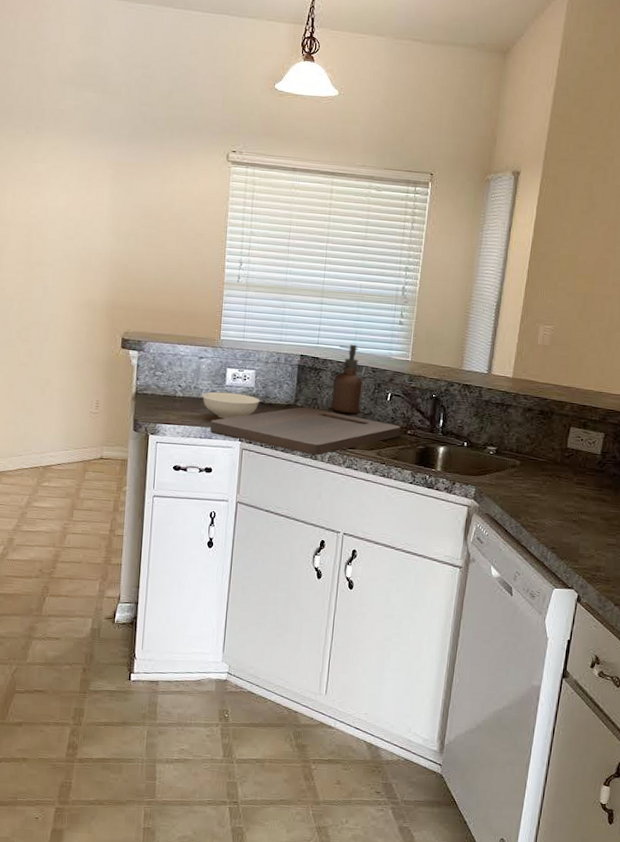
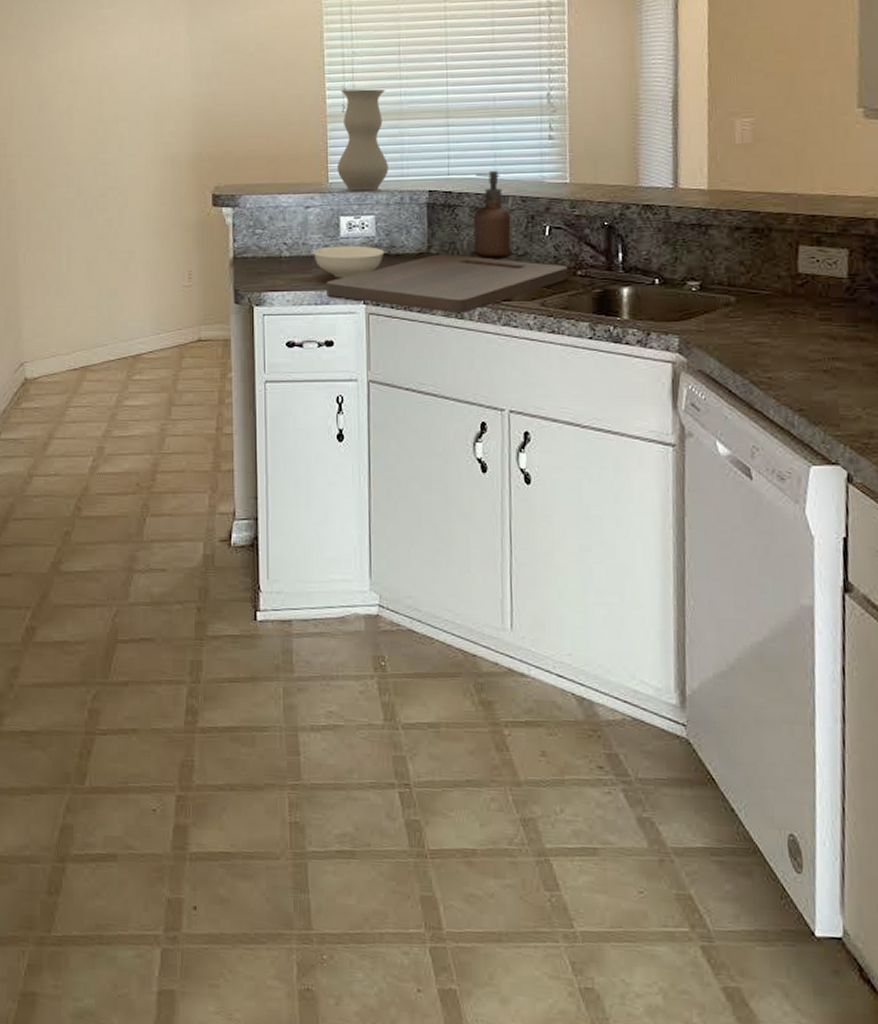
vase: none [228,263,275,350] -> present [336,89,390,191]

